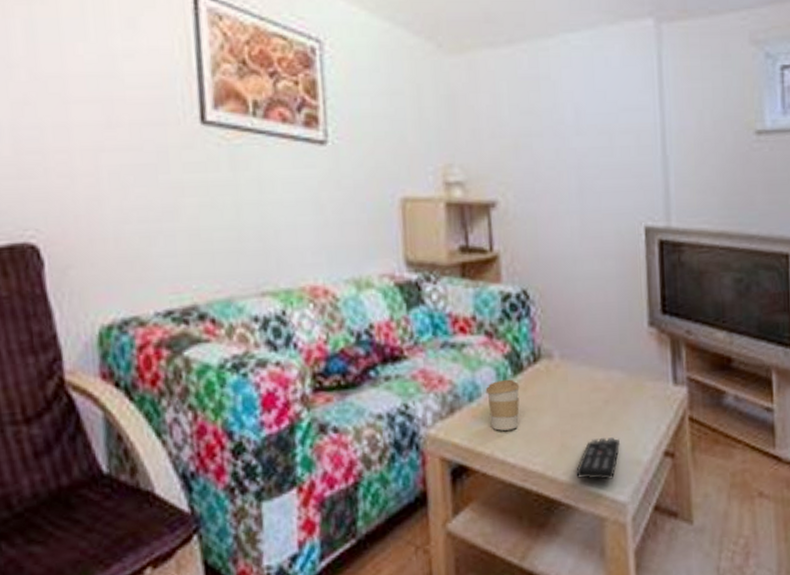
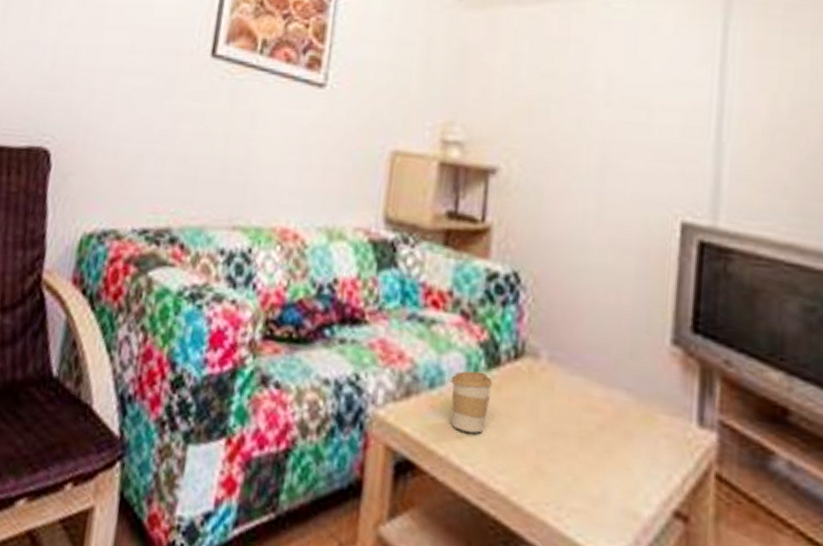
remote control: present [576,437,620,480] -> none [548,470,613,528]

